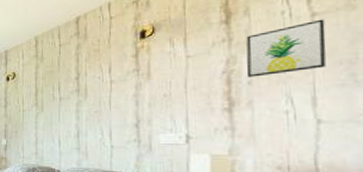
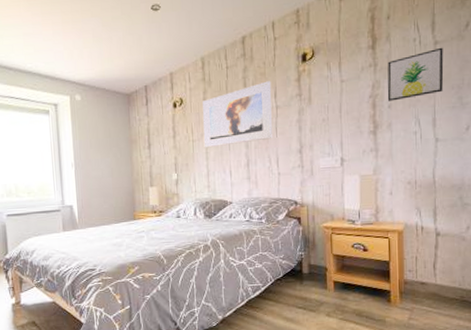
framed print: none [33,57,106,118] -> present [202,81,272,148]

